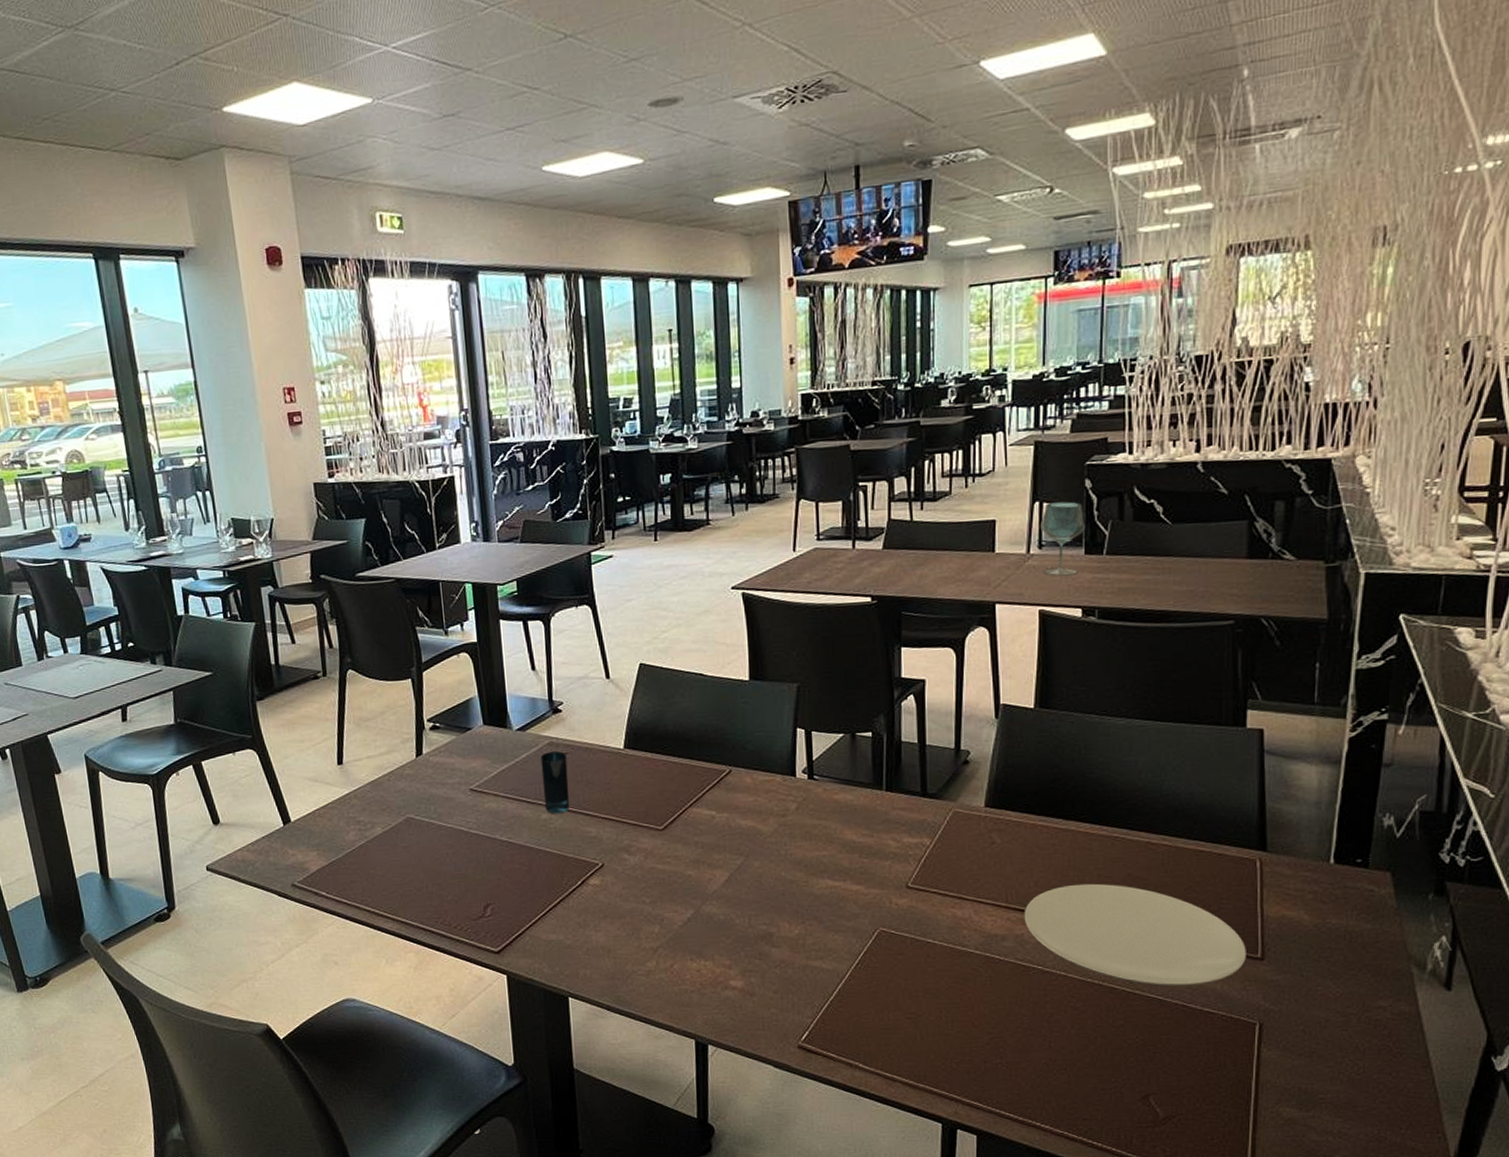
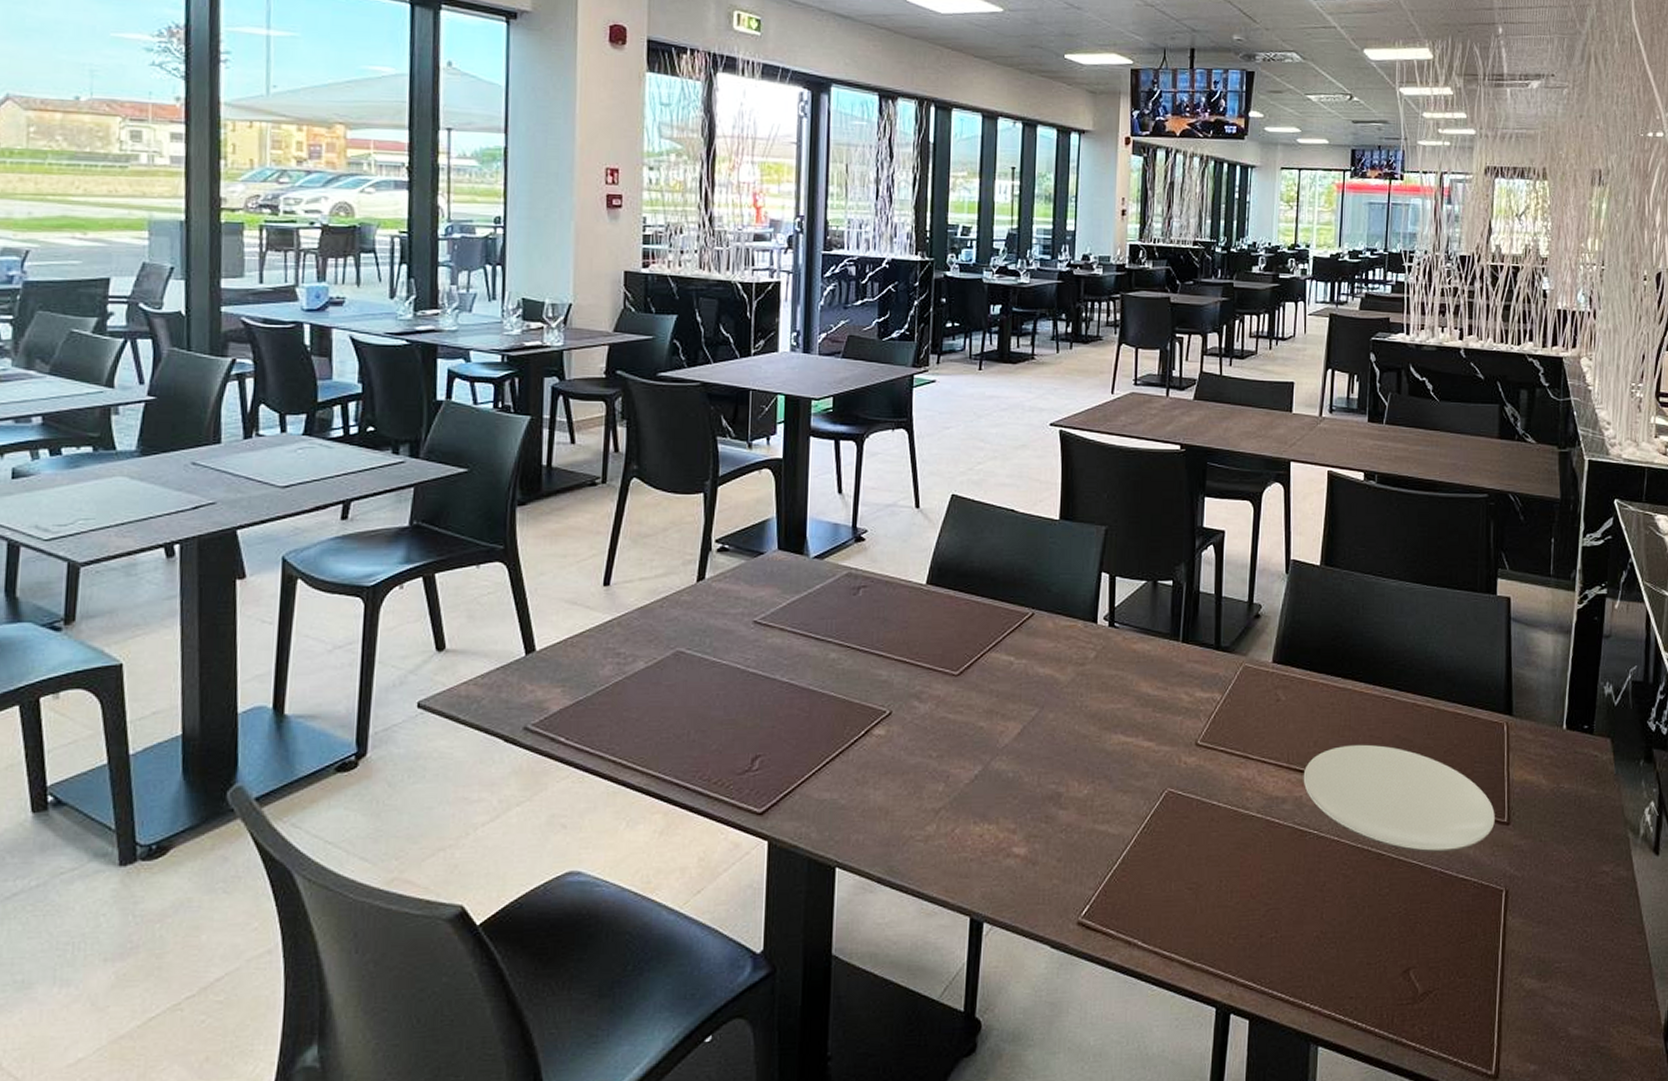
cup: present [540,751,570,814] -> none [834,584,865,654]
wine glass: present [1041,501,1086,577] -> none [1332,371,1370,442]

